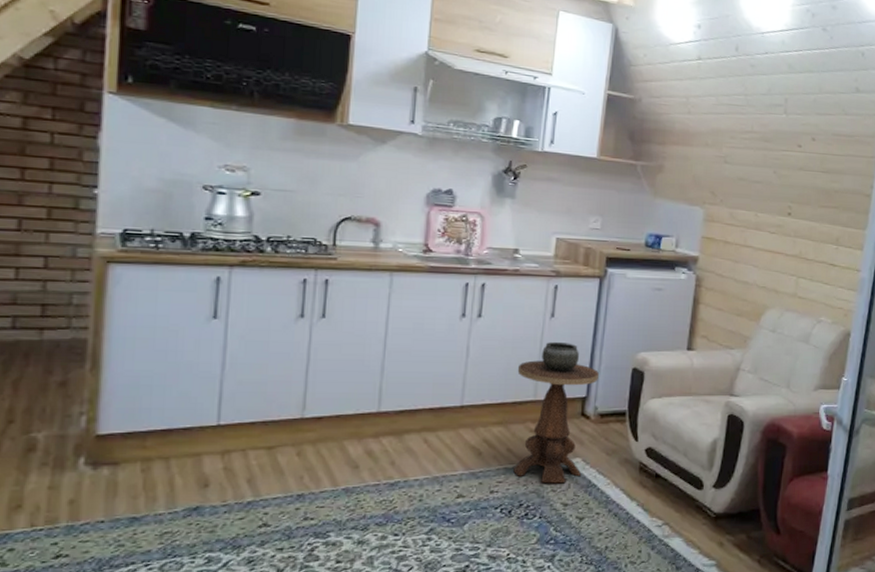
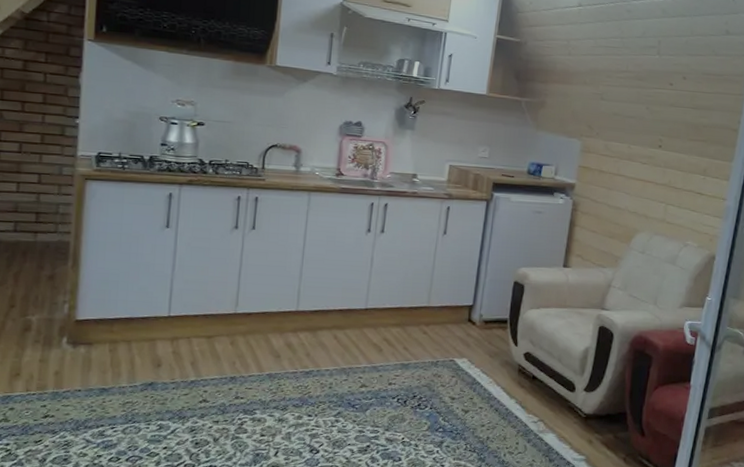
side table: present [513,341,599,484] -> none [409,255,484,380]

